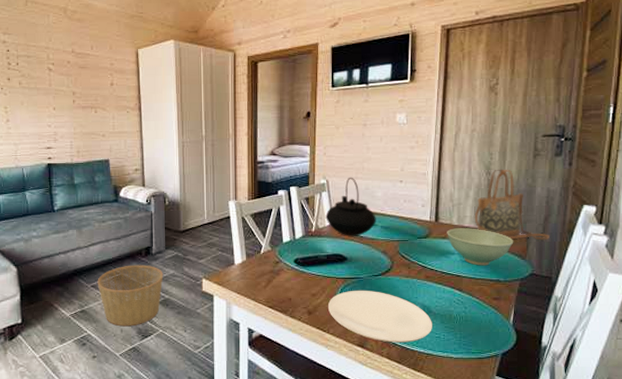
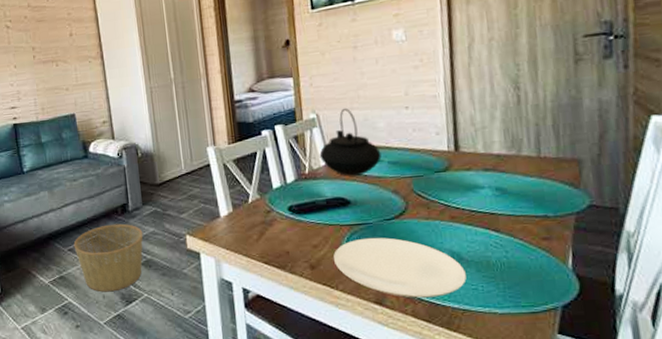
bowl: present [447,228,514,266] -> none [471,155,562,200]
handbag: present [474,169,550,241] -> none [504,81,609,166]

